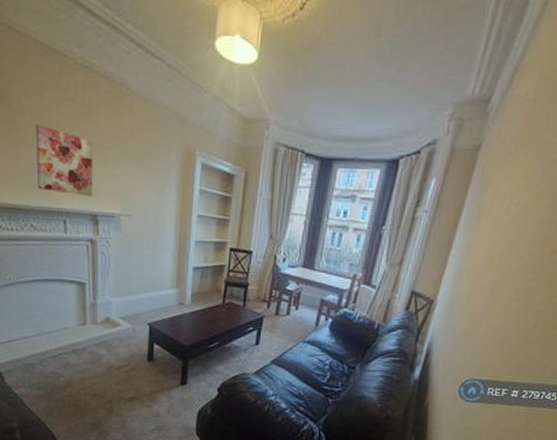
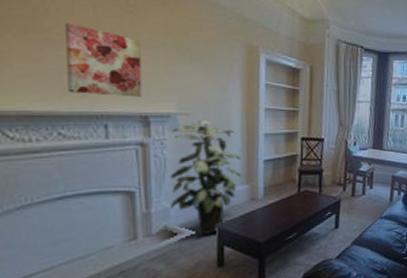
indoor plant: none [111,223,172,331] -> present [169,120,241,235]

